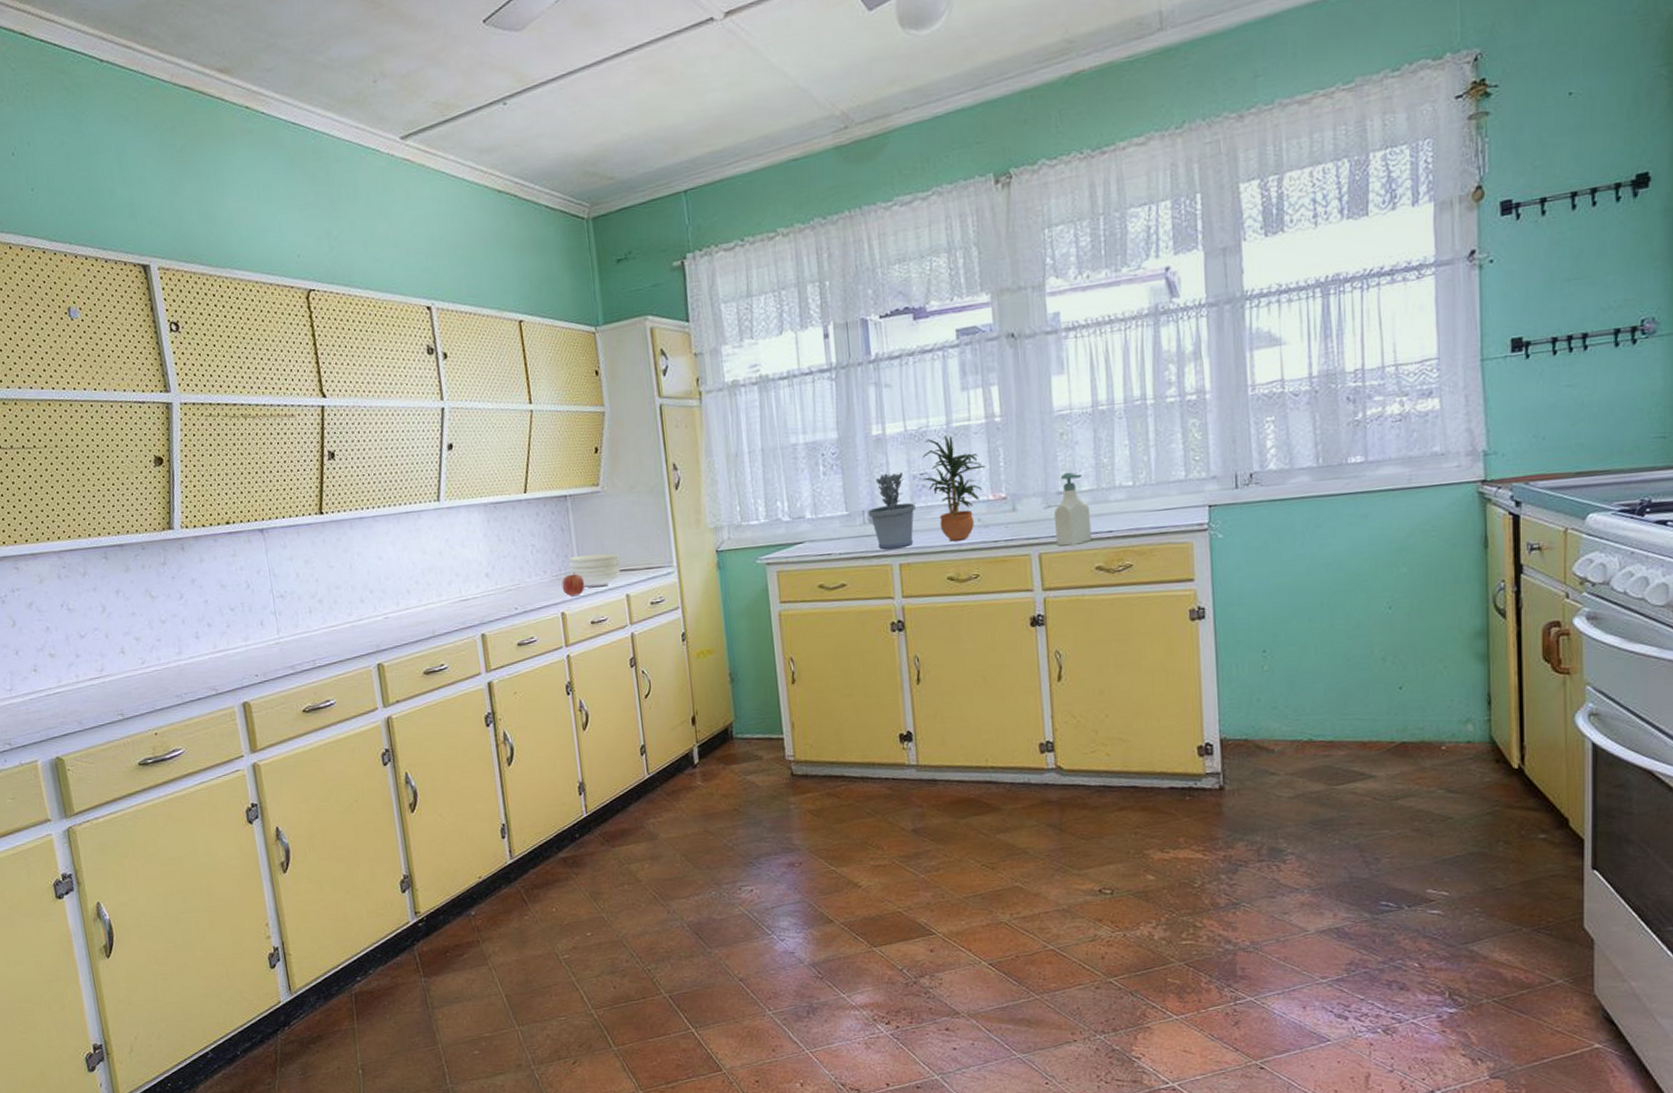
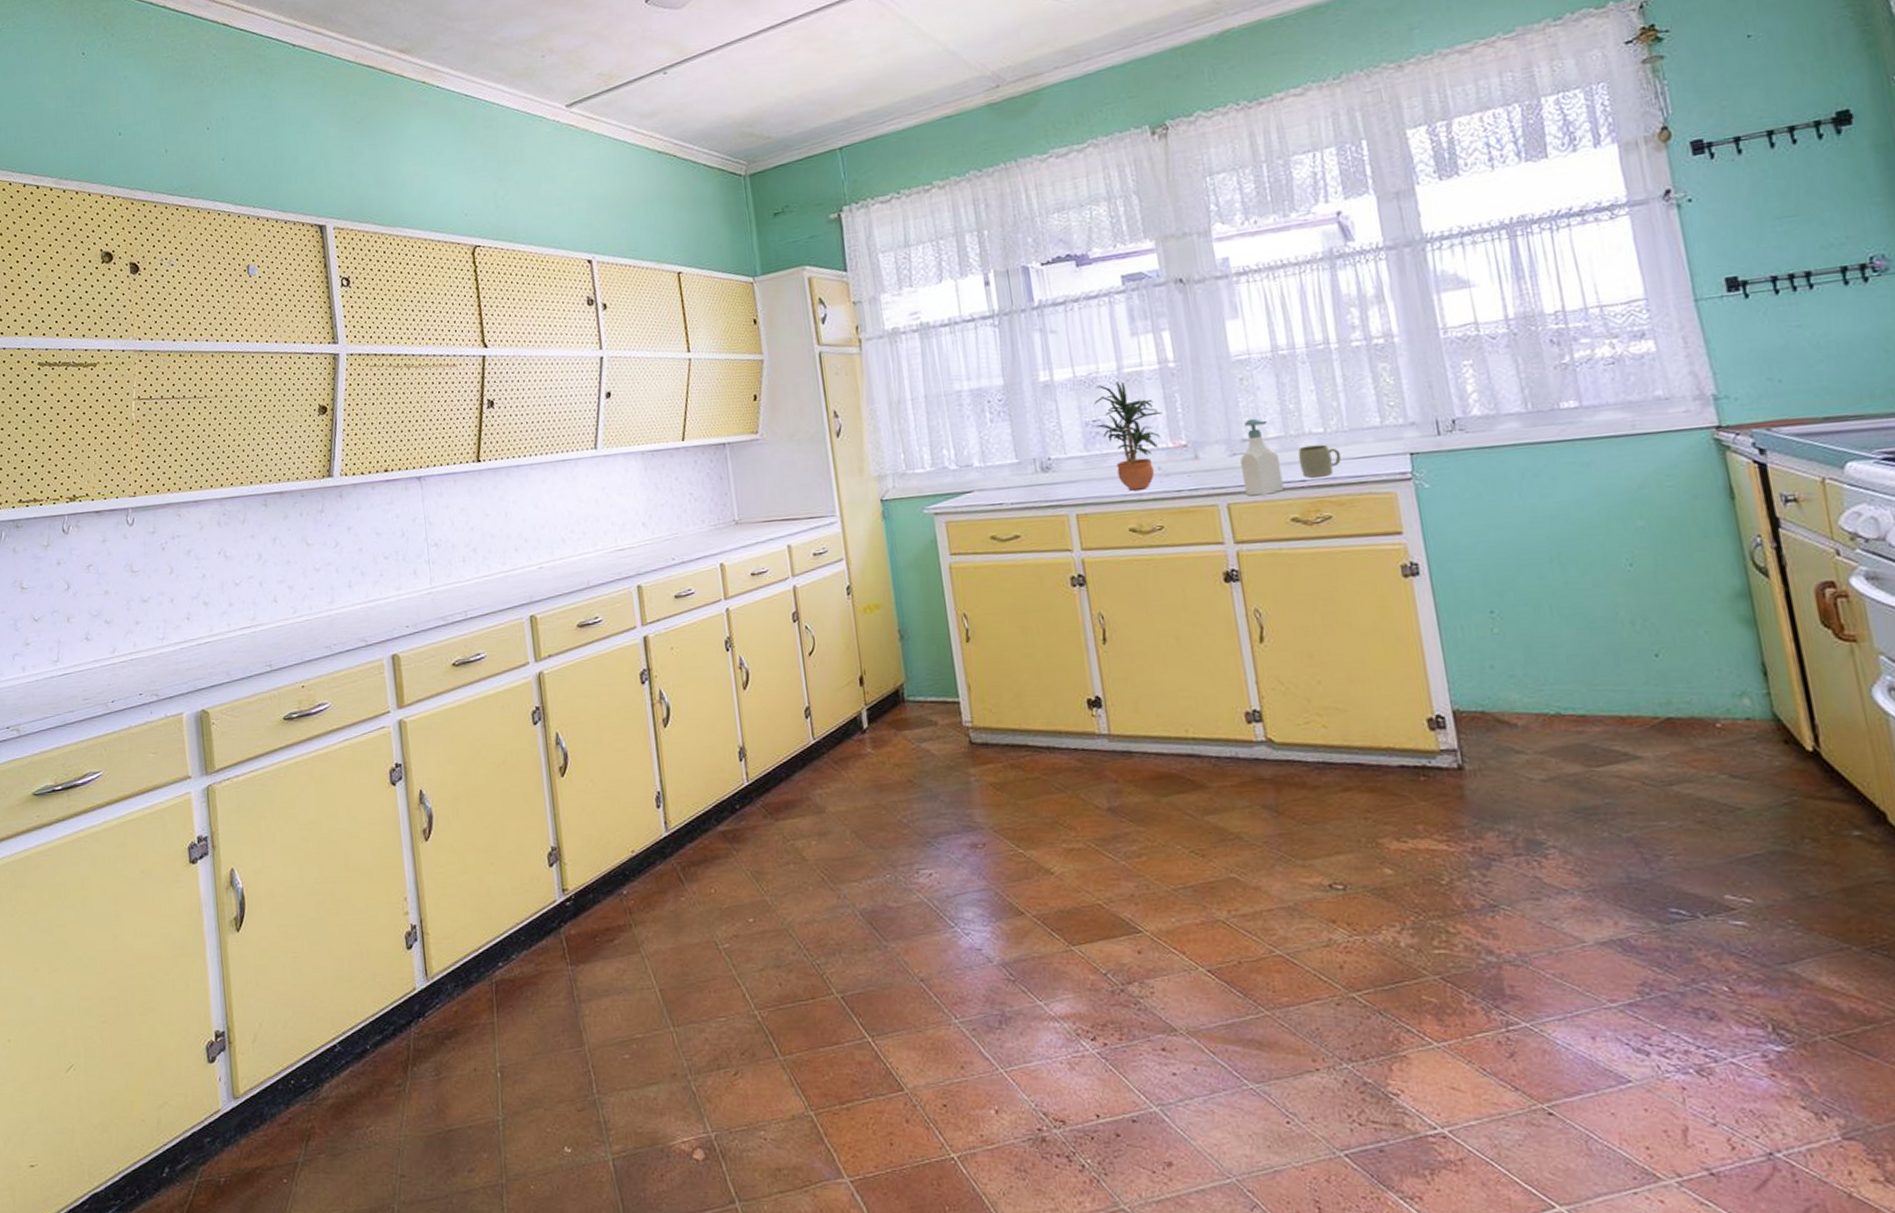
fruit: present [561,572,585,596] -> none [720,521,745,546]
bowl: present [568,552,621,588] -> none [727,501,781,538]
flower pot: present [868,473,916,550] -> none [1039,419,1090,500]
mug: none [1107,497,1146,529] -> present [1297,444,1342,478]

